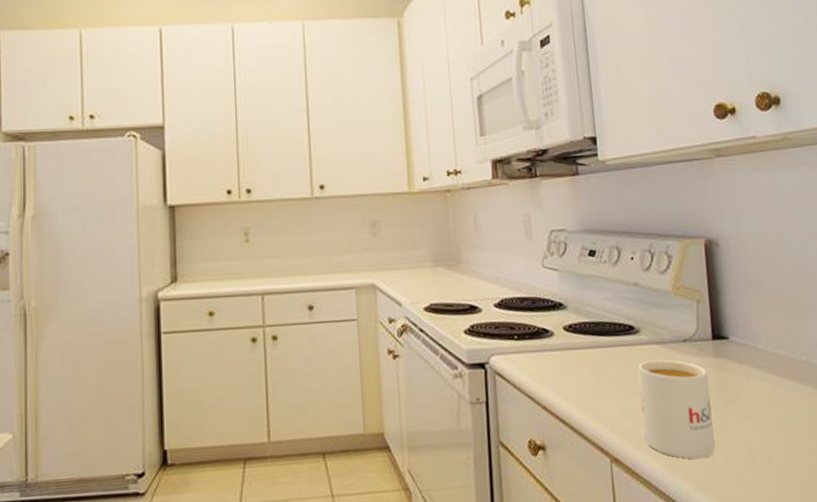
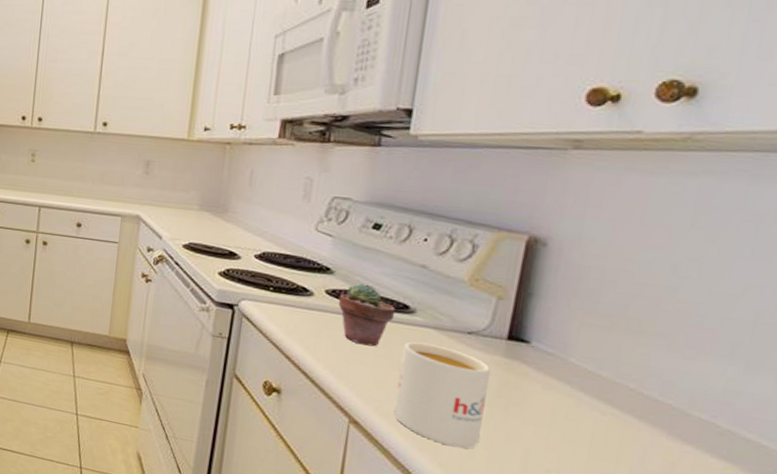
potted succulent: none [575,312,625,376] -> present [338,283,396,347]

